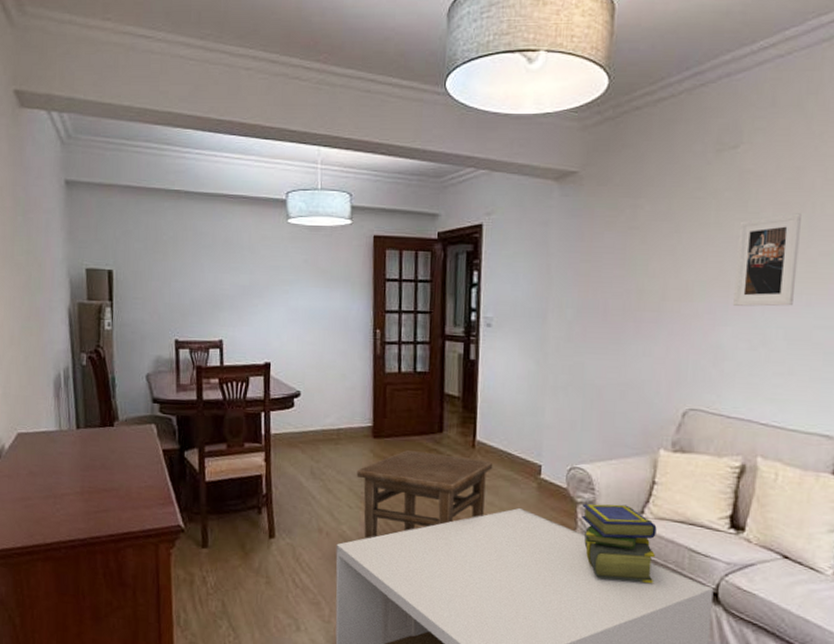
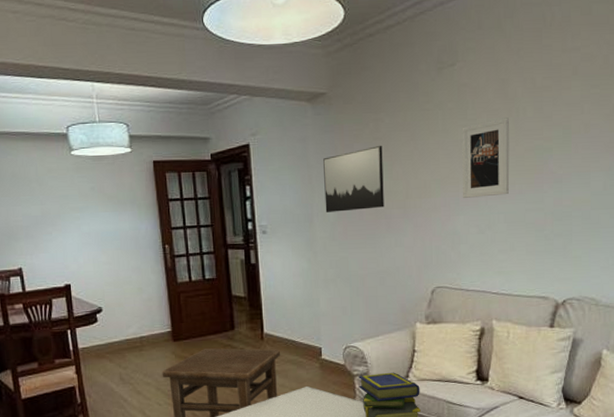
wall art: none [563,235,639,310] -> present [323,145,384,212]

